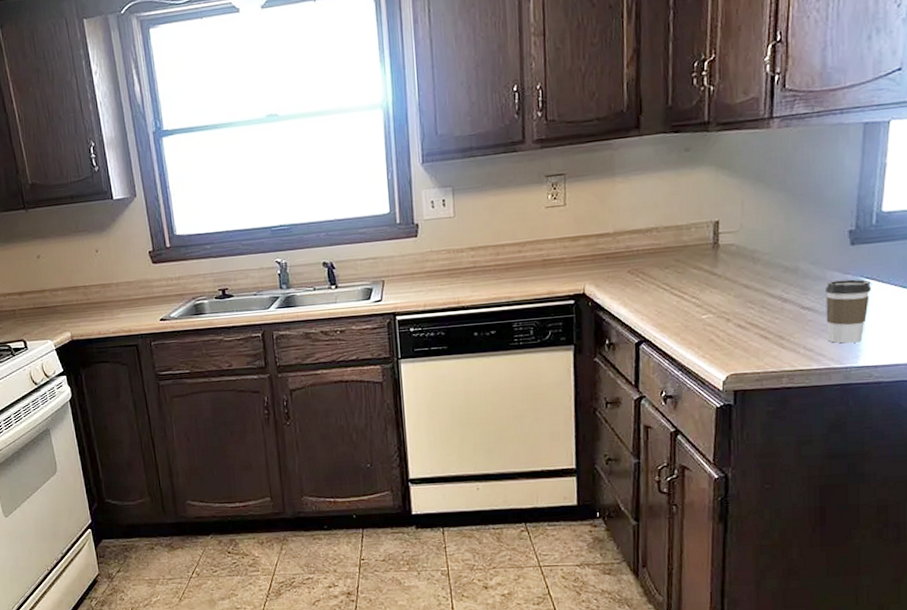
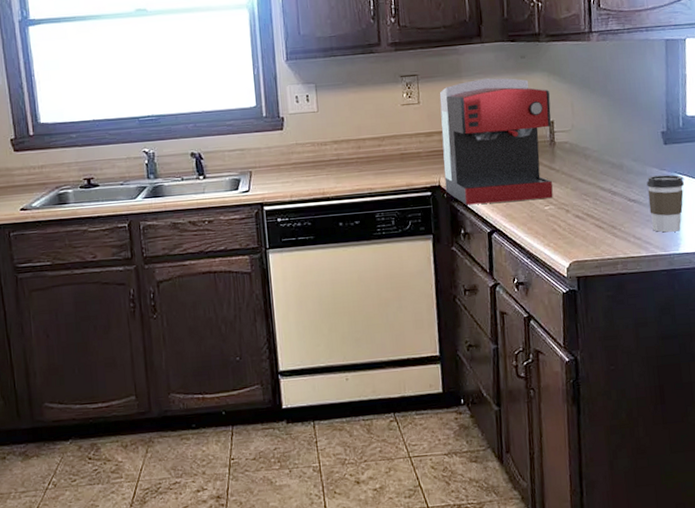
coffee maker: none [588,174,717,314] -> present [439,78,553,205]

